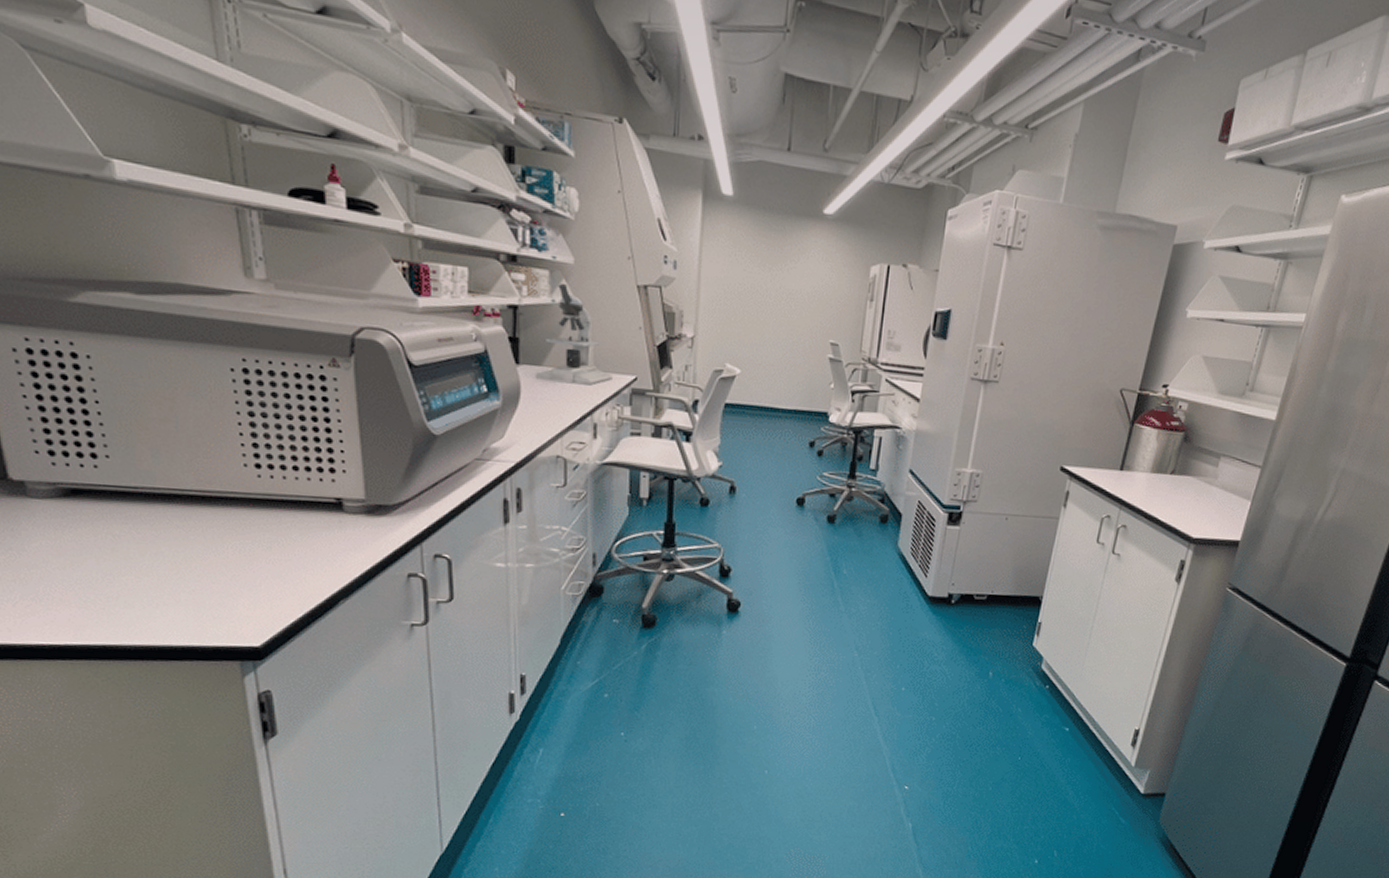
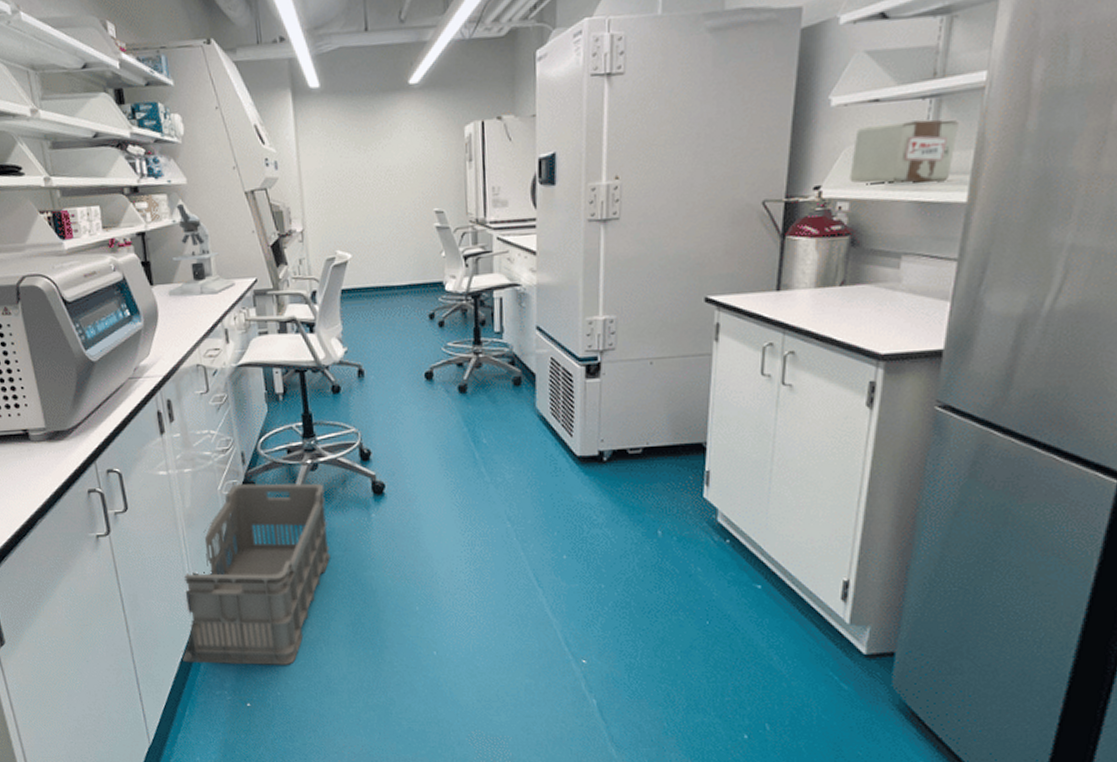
plastic crate: none [494,586,678,776] -> present [181,483,330,665]
box: none [1191,341,1279,400] -> present [850,119,958,184]

